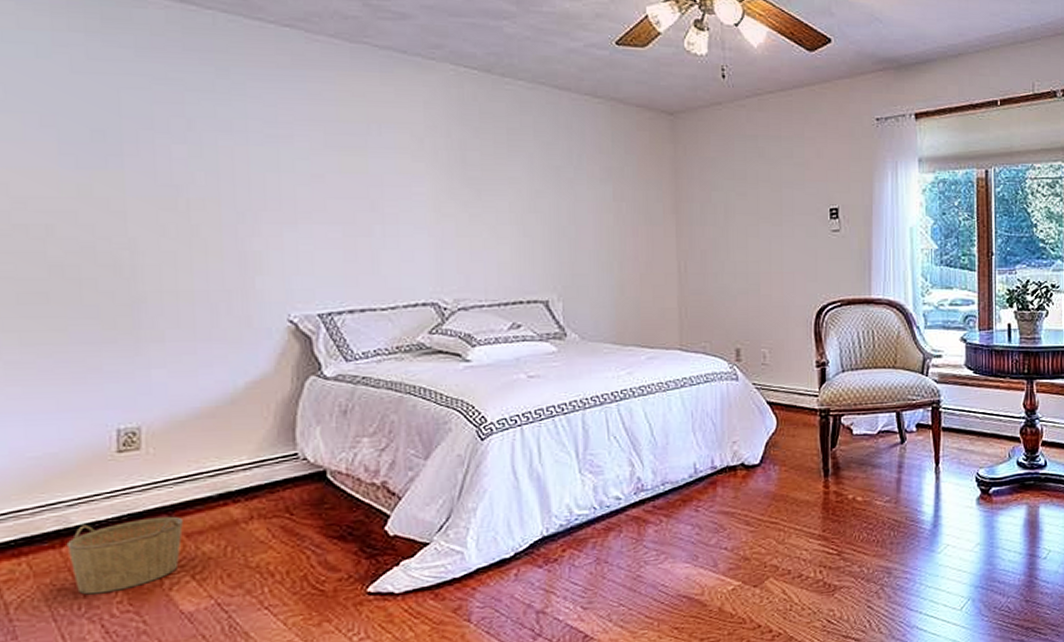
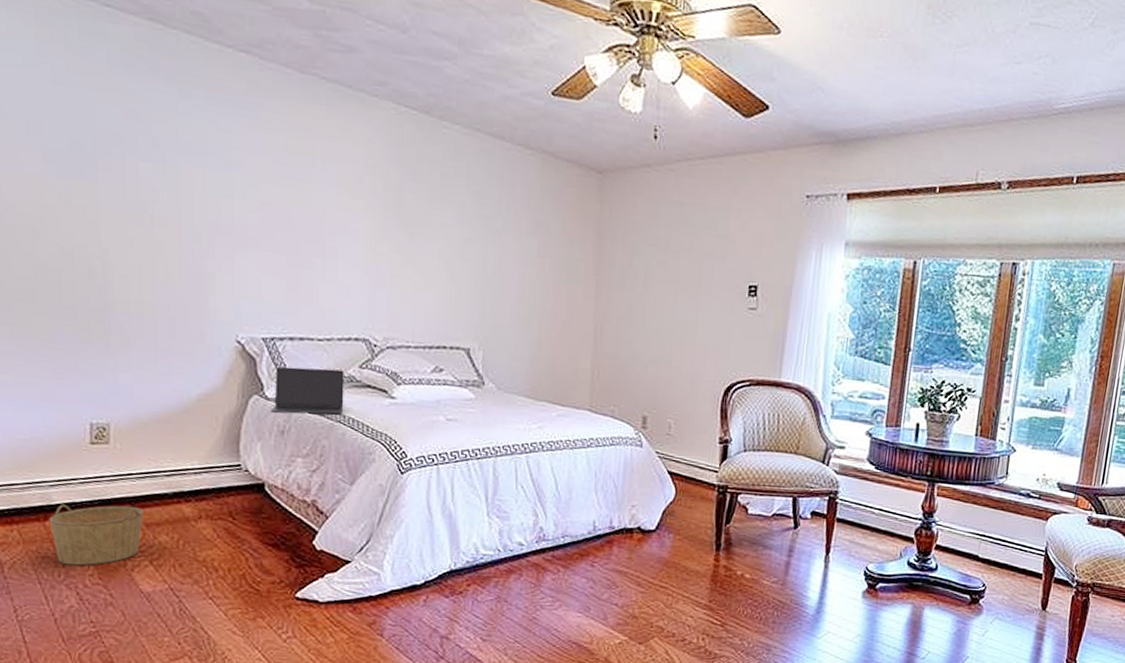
laptop: none [330,338,414,394] -> present [271,366,344,415]

